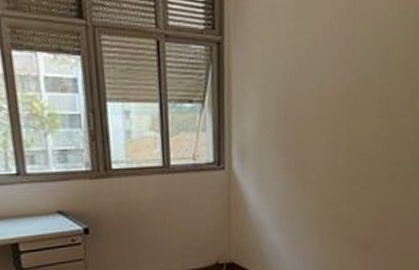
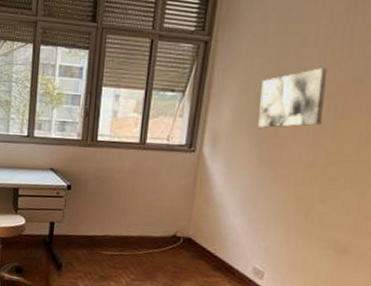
wall art: none [280,68,338,135] -> present [258,68,327,128]

